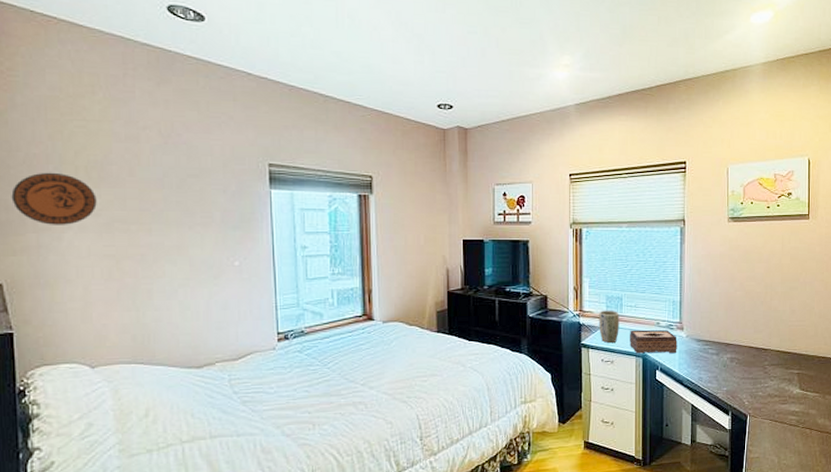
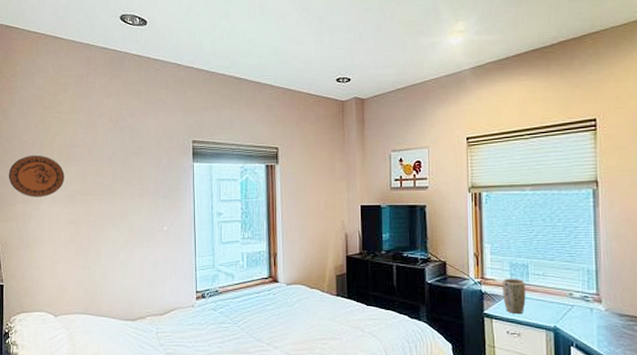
tissue box: present [630,329,677,354] -> none [538,300,595,329]

